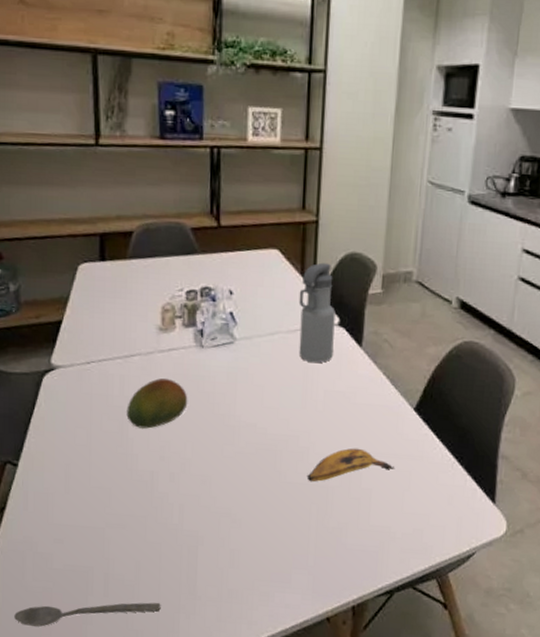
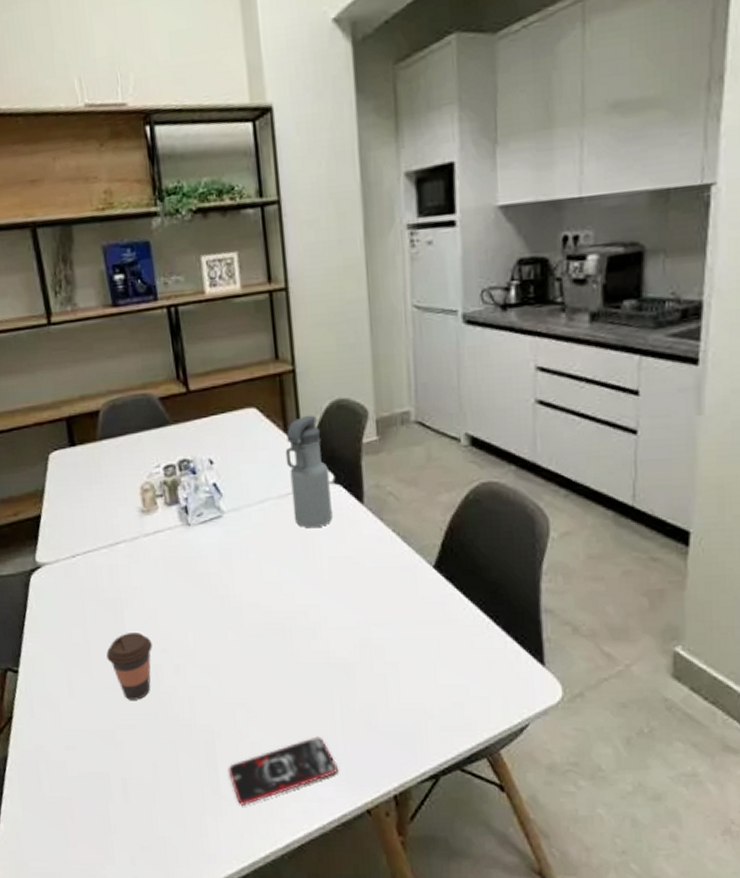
spoon: present [14,602,161,627] -> none [37,805,185,839]
coffee cup: none [107,438,152,502] -> present [106,631,152,700]
fruit: present [126,378,188,429] -> none [119,564,183,620]
smartphone: none [206,548,308,606] -> present [228,736,339,805]
banana: present [307,448,394,482] -> none [322,618,420,661]

